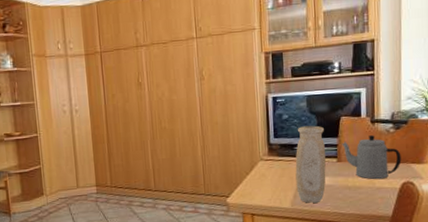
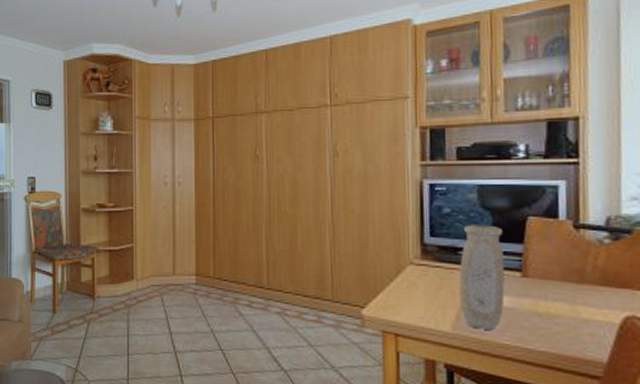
teapot: present [342,135,402,179] -> none [529,245,623,307]

